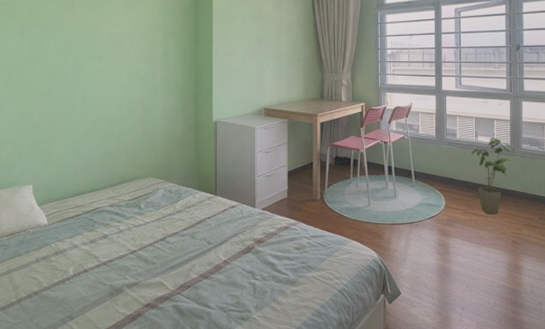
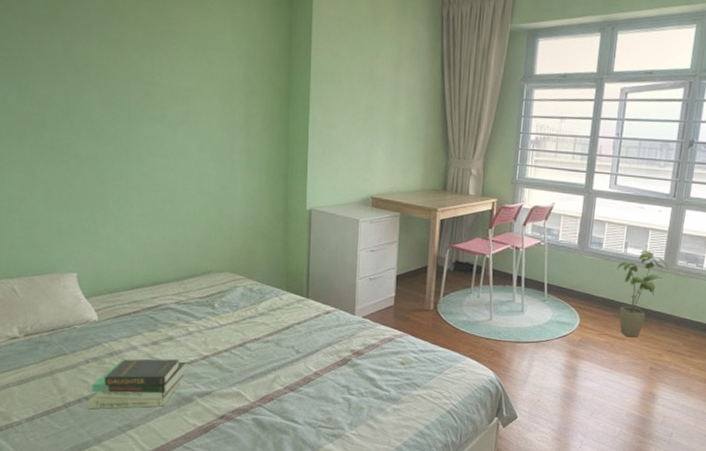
books: none [37,255,118,303] -> present [88,359,187,409]

